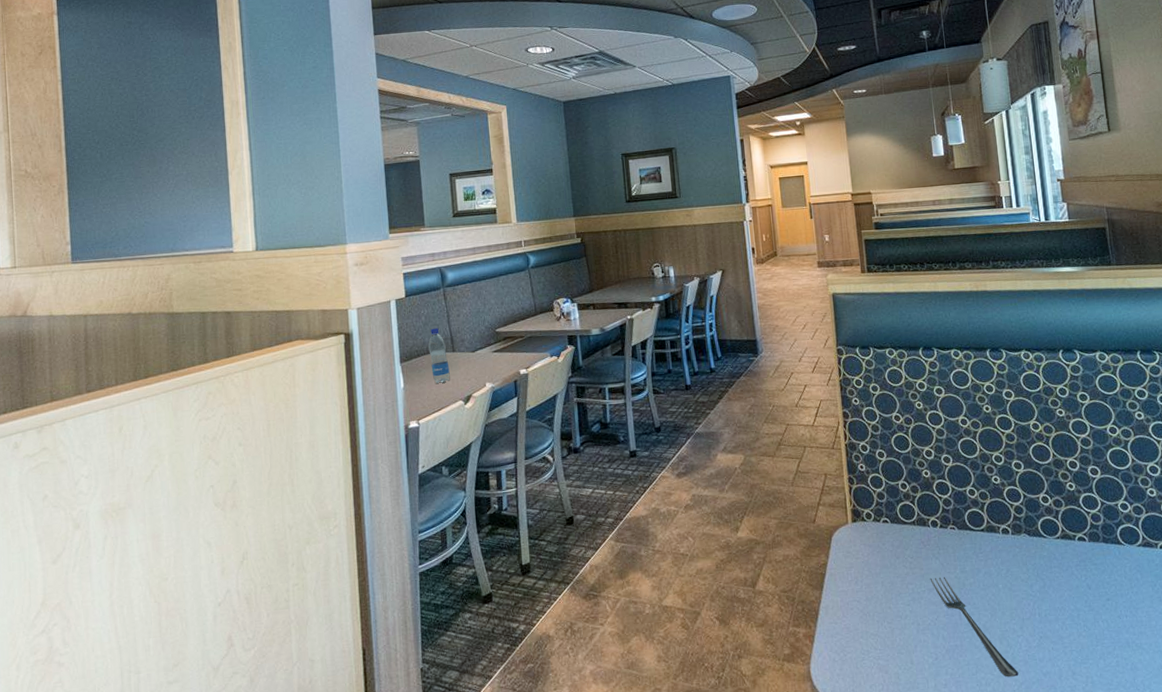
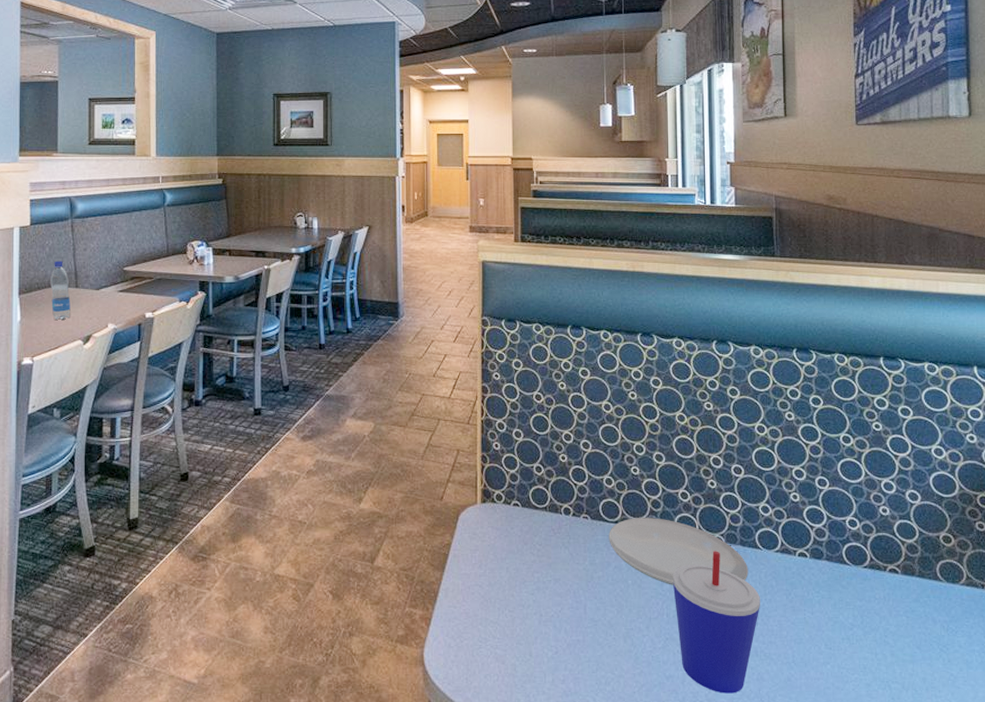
fork: present [930,576,1019,677] -> none [557,567,640,678]
plate: none [976,523,1114,586] -> present [609,518,748,585]
beverage cup: none [1040,550,1128,685] -> present [672,551,760,694]

